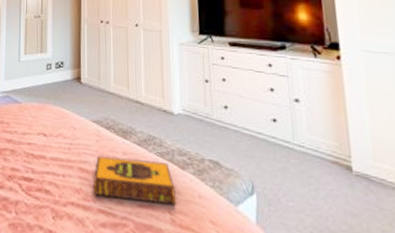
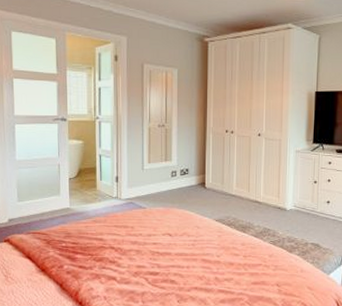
hardback book: present [93,155,176,205] -> none [214,248,283,281]

